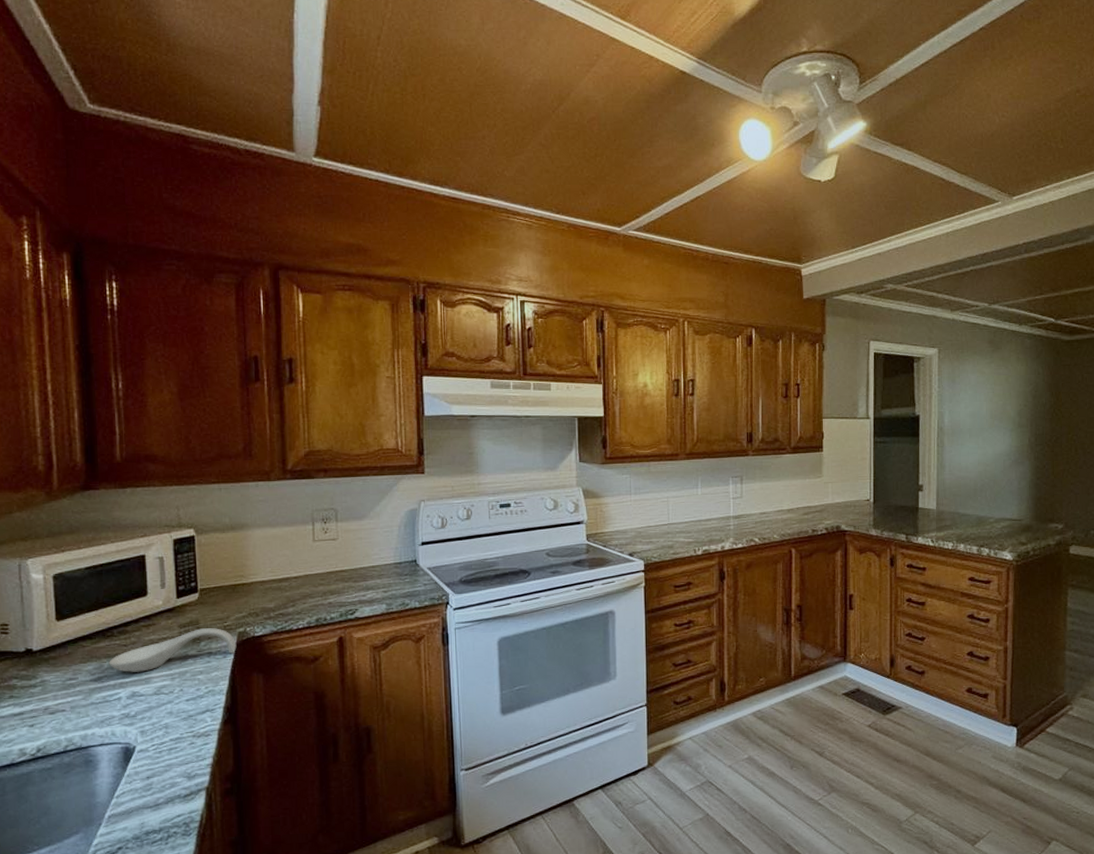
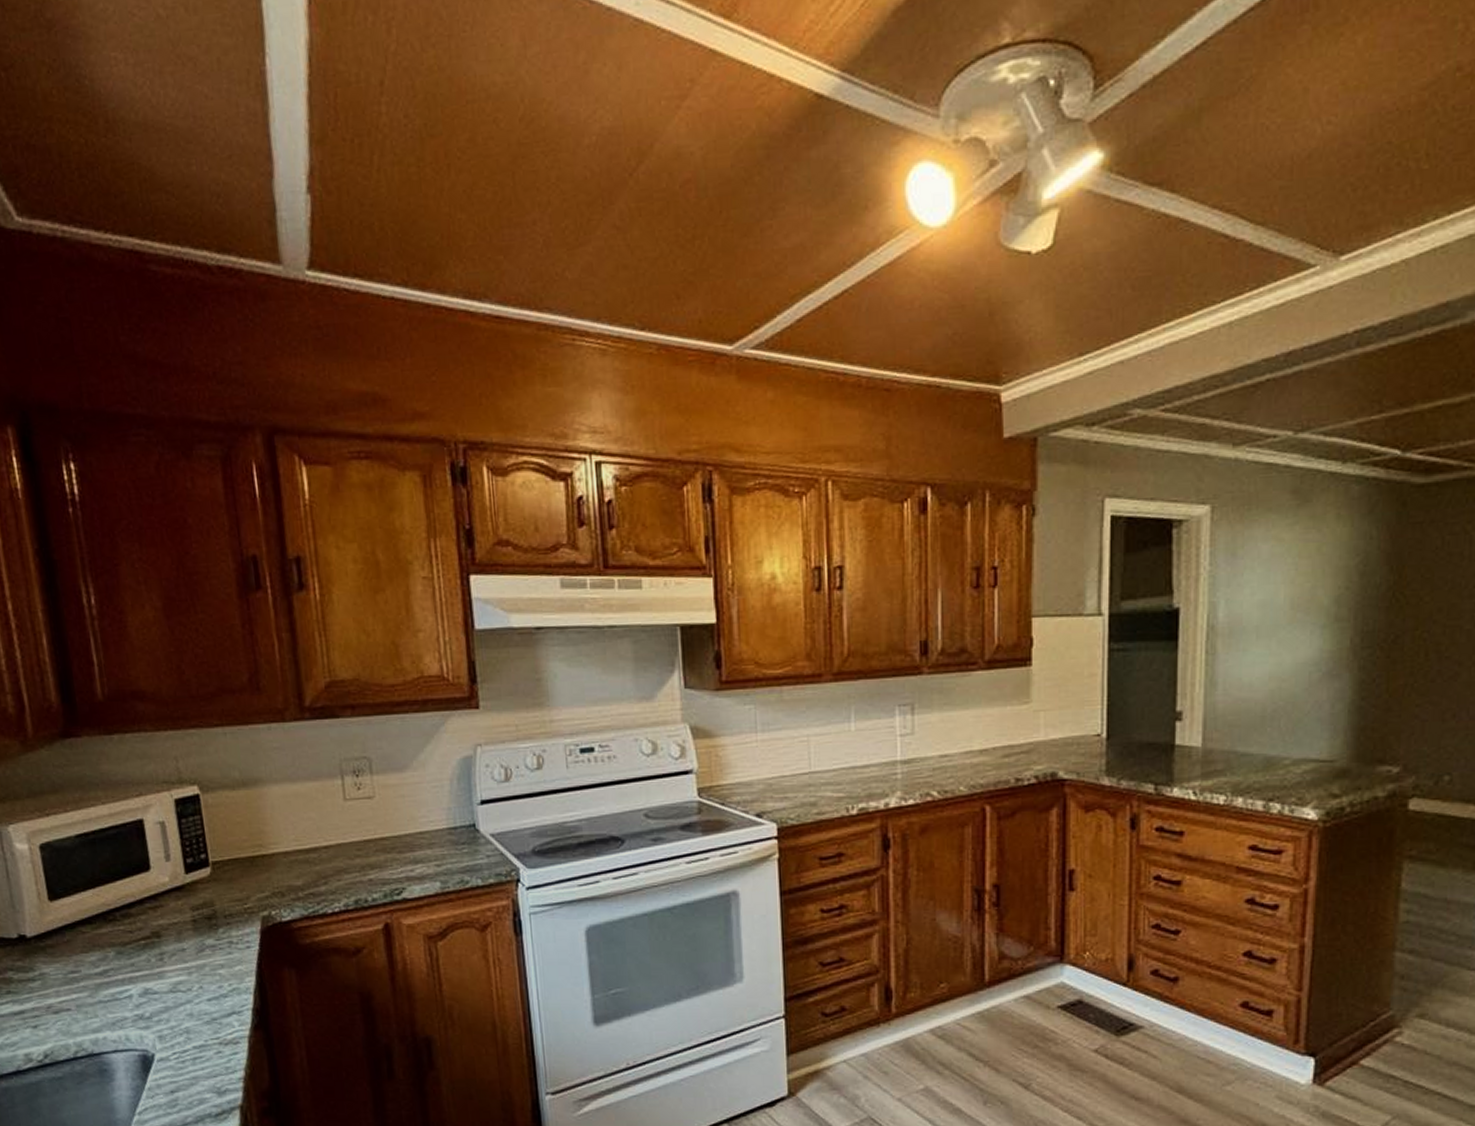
spoon rest: present [109,628,237,672] -> none [114,911,262,965]

